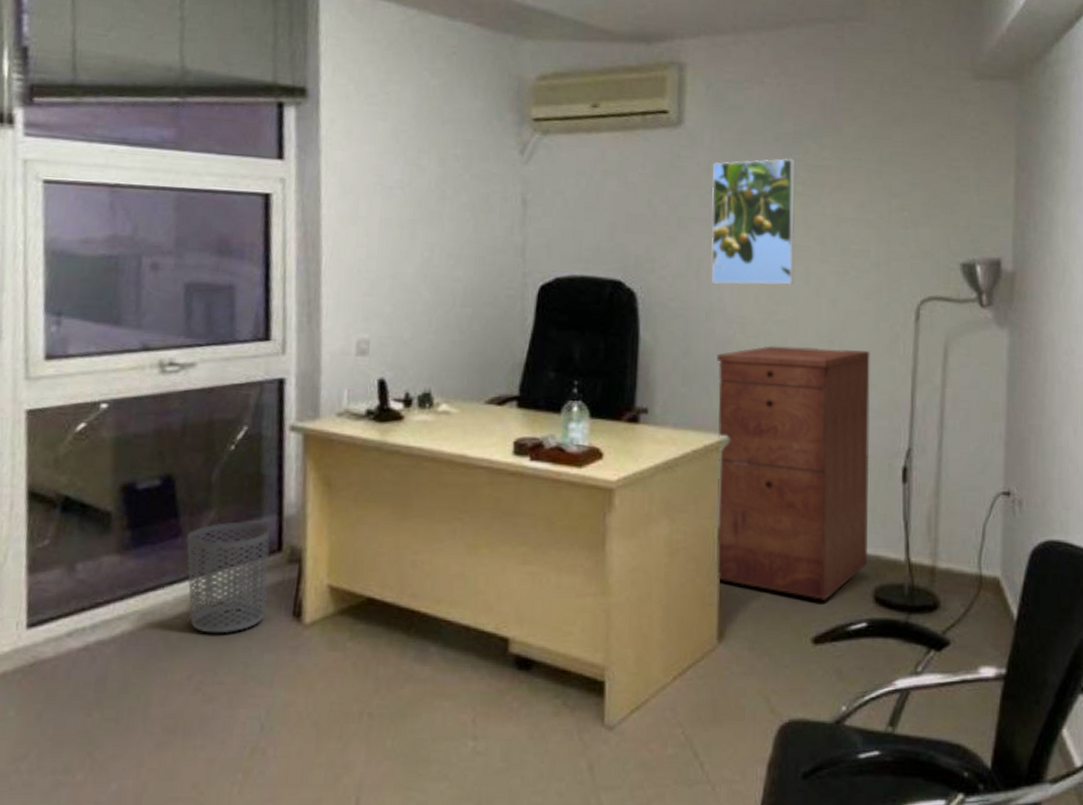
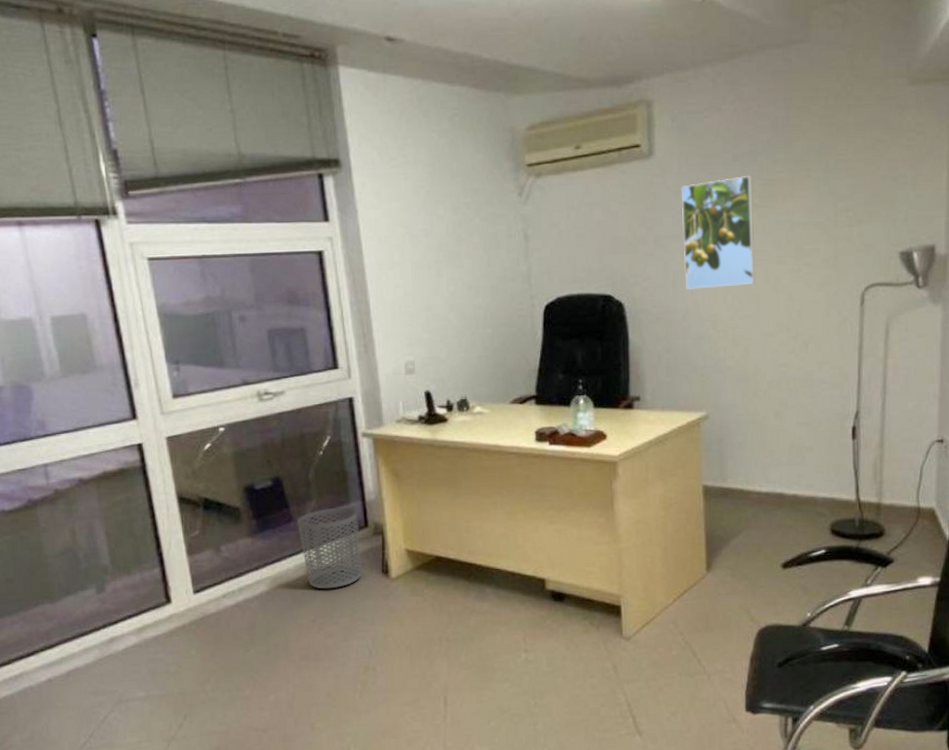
filing cabinet: present [716,346,870,600] -> none [694,334,824,535]

